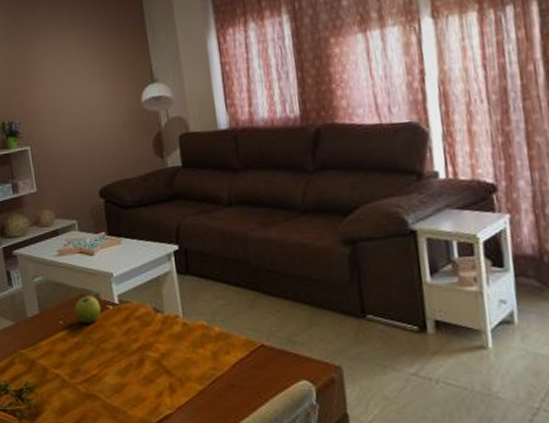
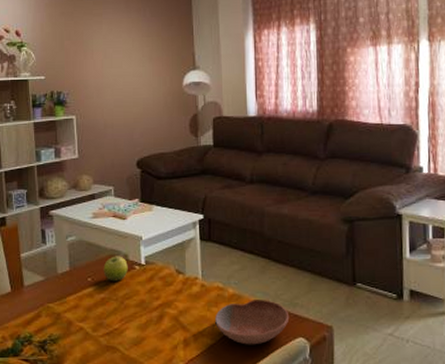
bowl: none [202,338,289,390] -> present [215,300,290,345]

